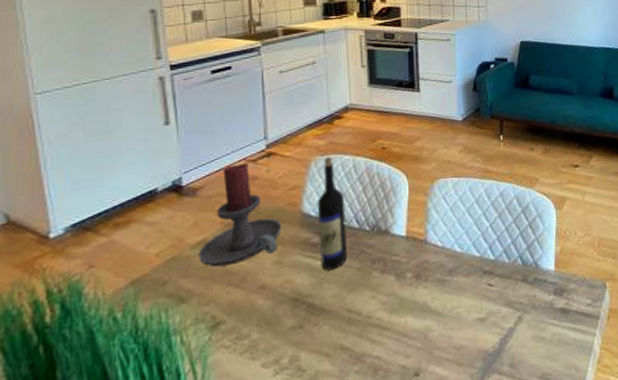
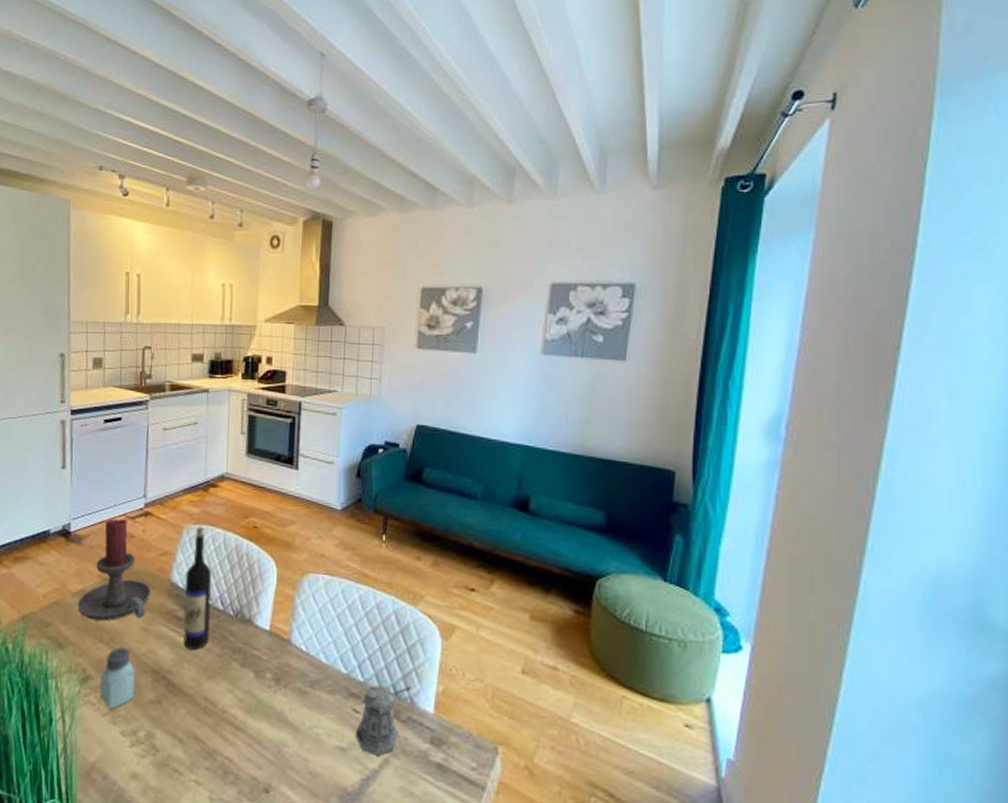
saltshaker: none [234,285,274,347] -> present [100,647,135,710]
pepper shaker: none [491,253,536,317] -> present [355,684,412,756]

